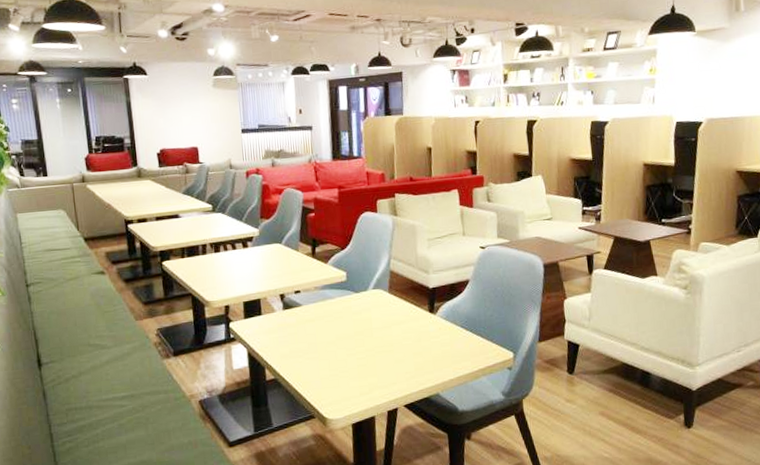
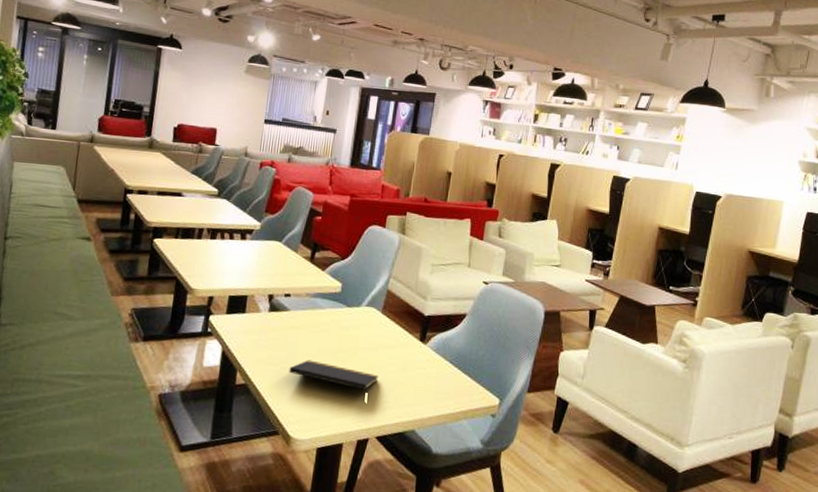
notepad: none [312,347,397,368] -> present [289,360,378,393]

